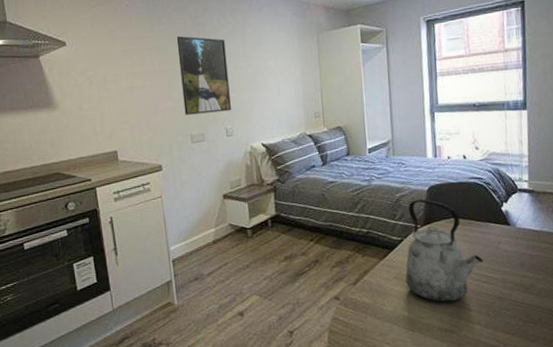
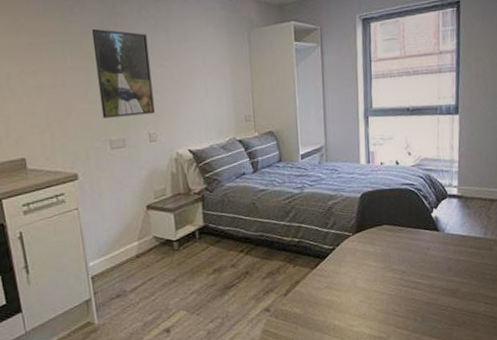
kettle: present [405,199,484,303] -> none [337,206,413,310]

